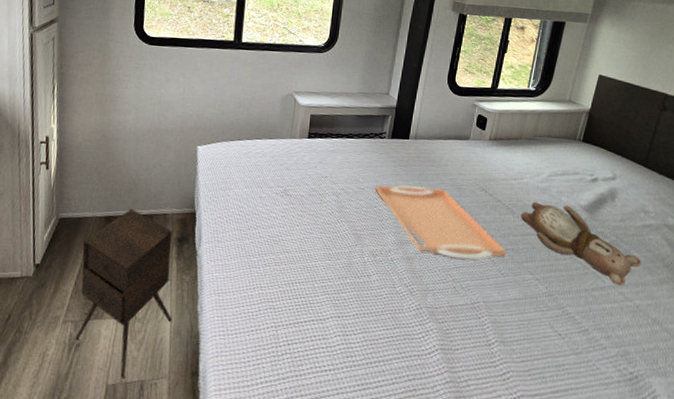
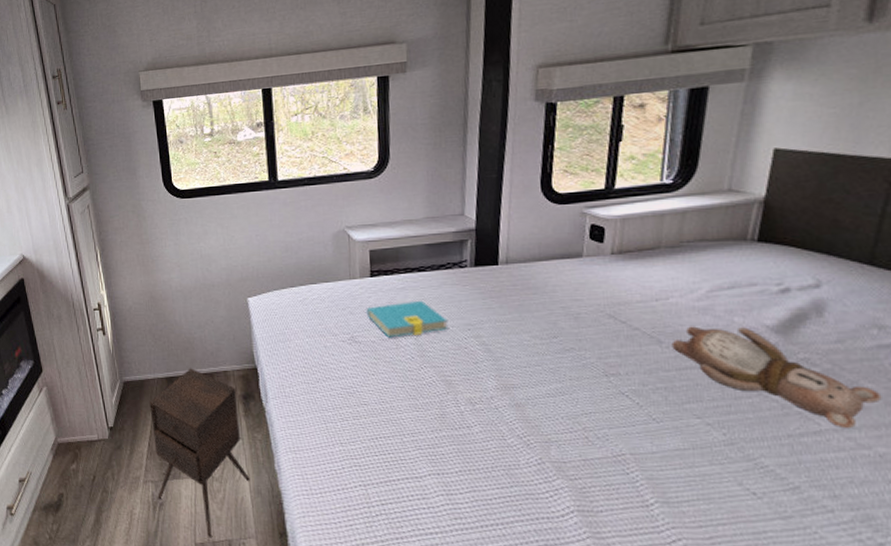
book: none [300,162,365,194] -> present [366,300,448,338]
serving tray: present [375,184,506,260] -> none [462,319,656,403]

